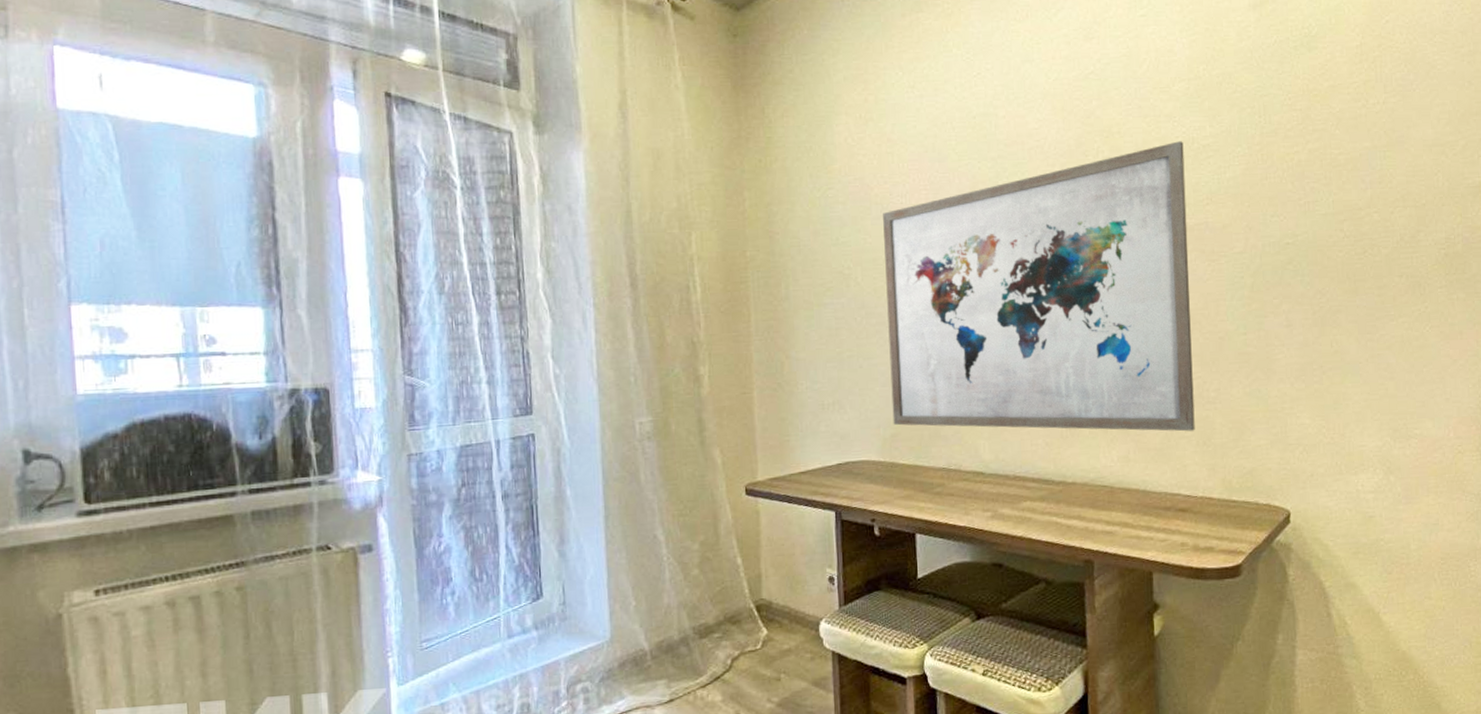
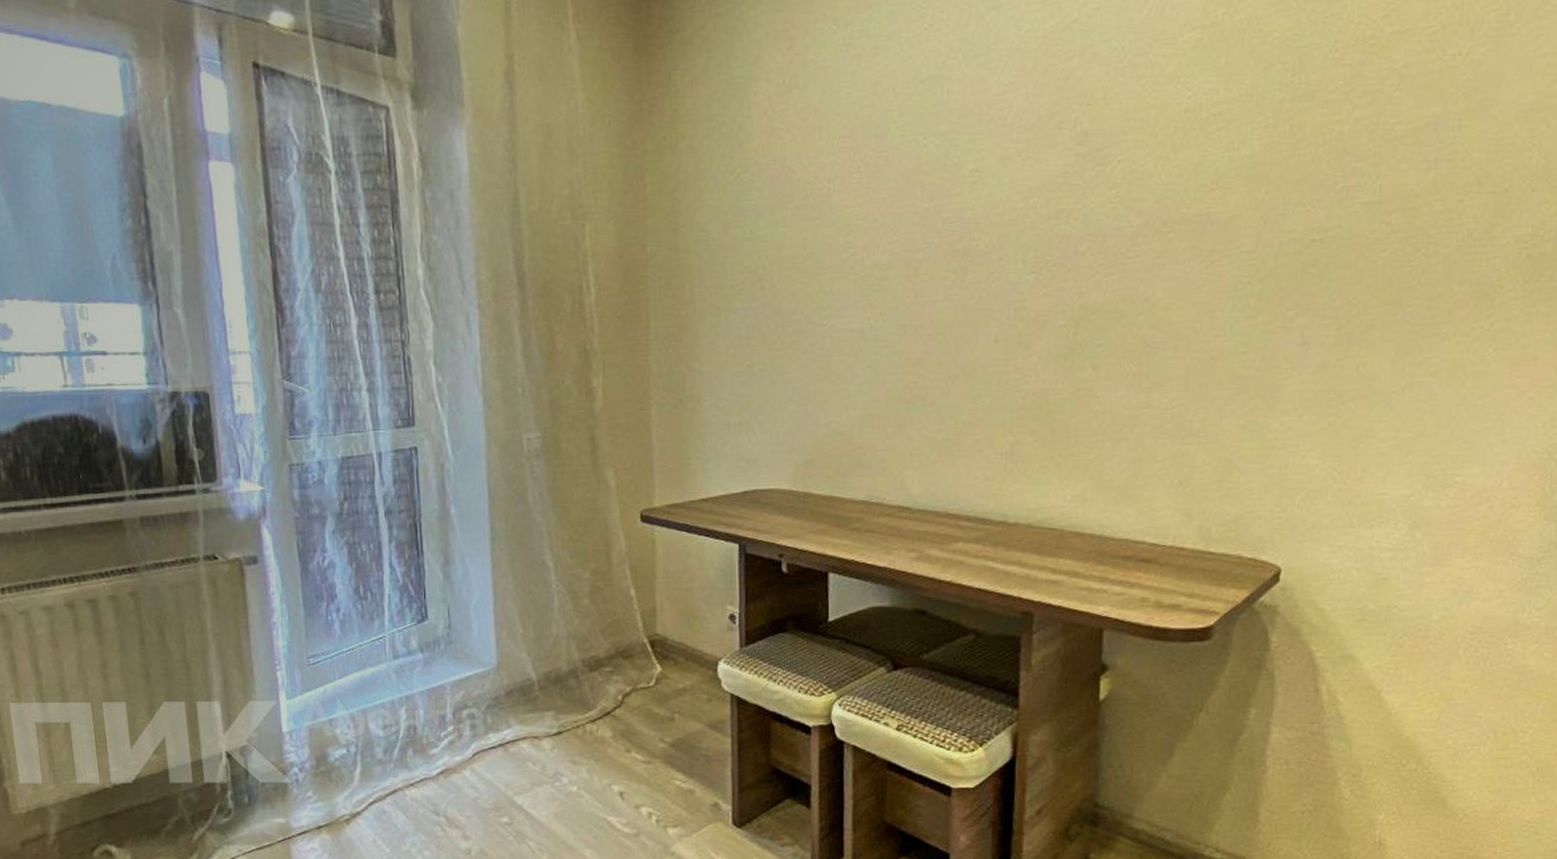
wall art: present [883,141,1195,432] -> none [806,109,1188,469]

